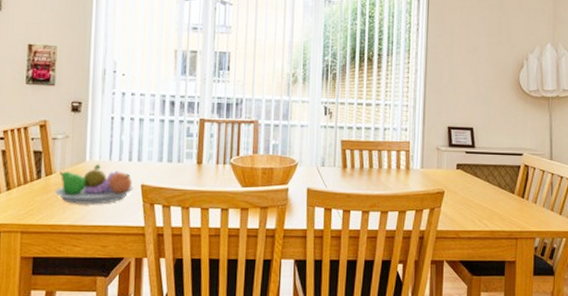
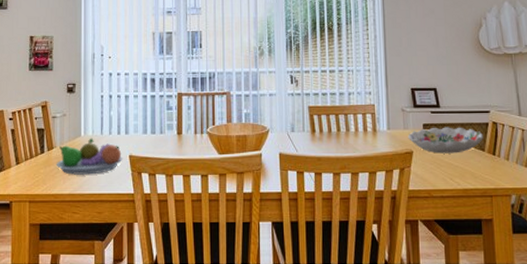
decorative bowl: none [440,167,514,195] -> present [407,127,483,154]

